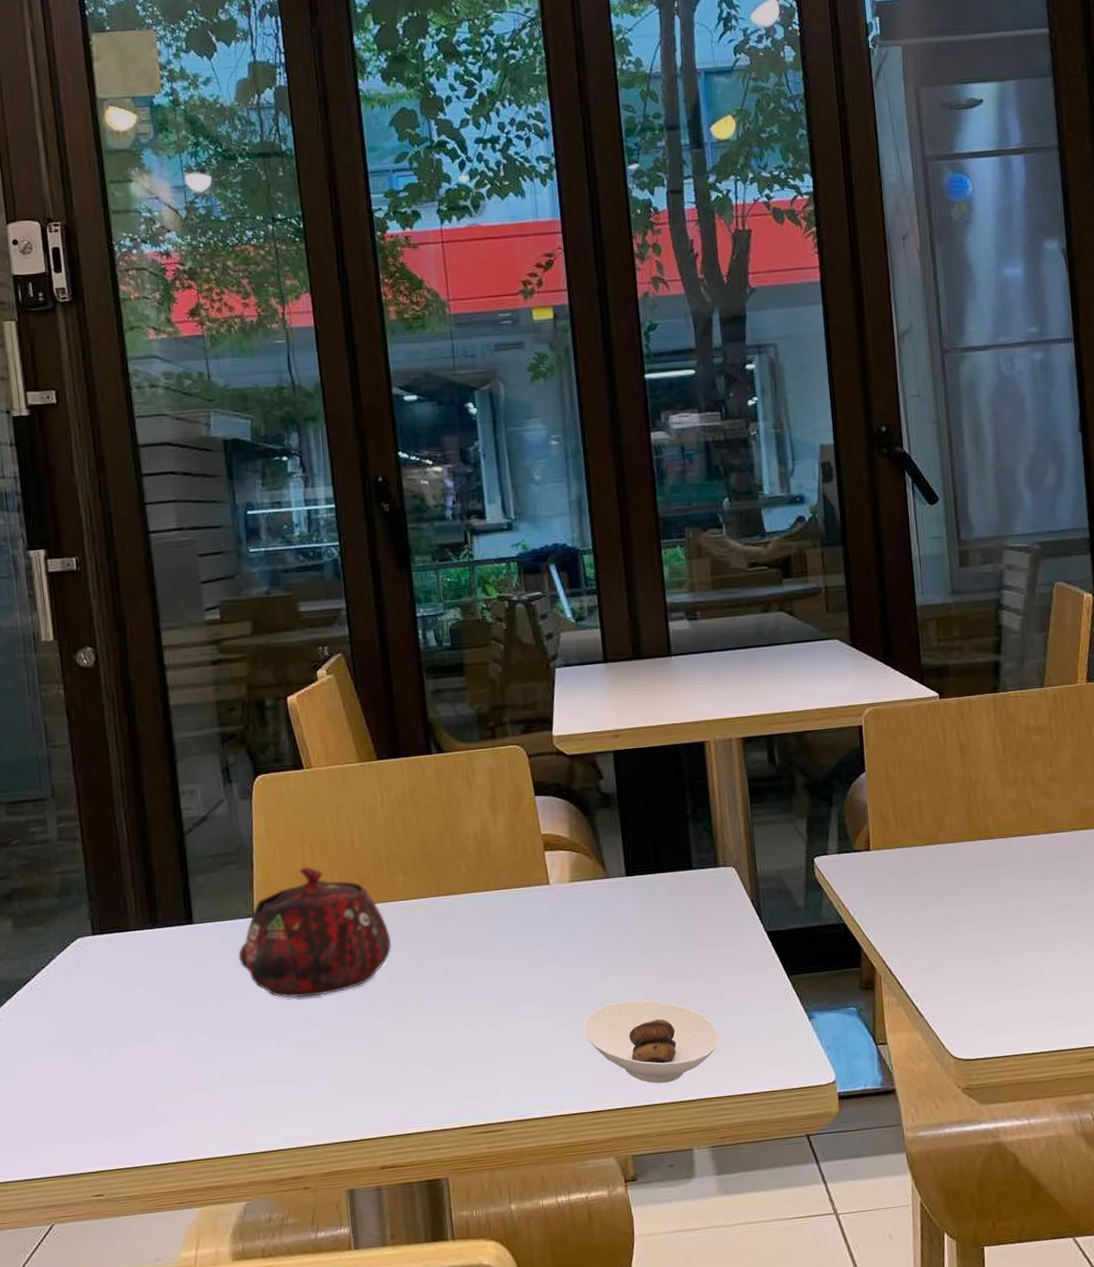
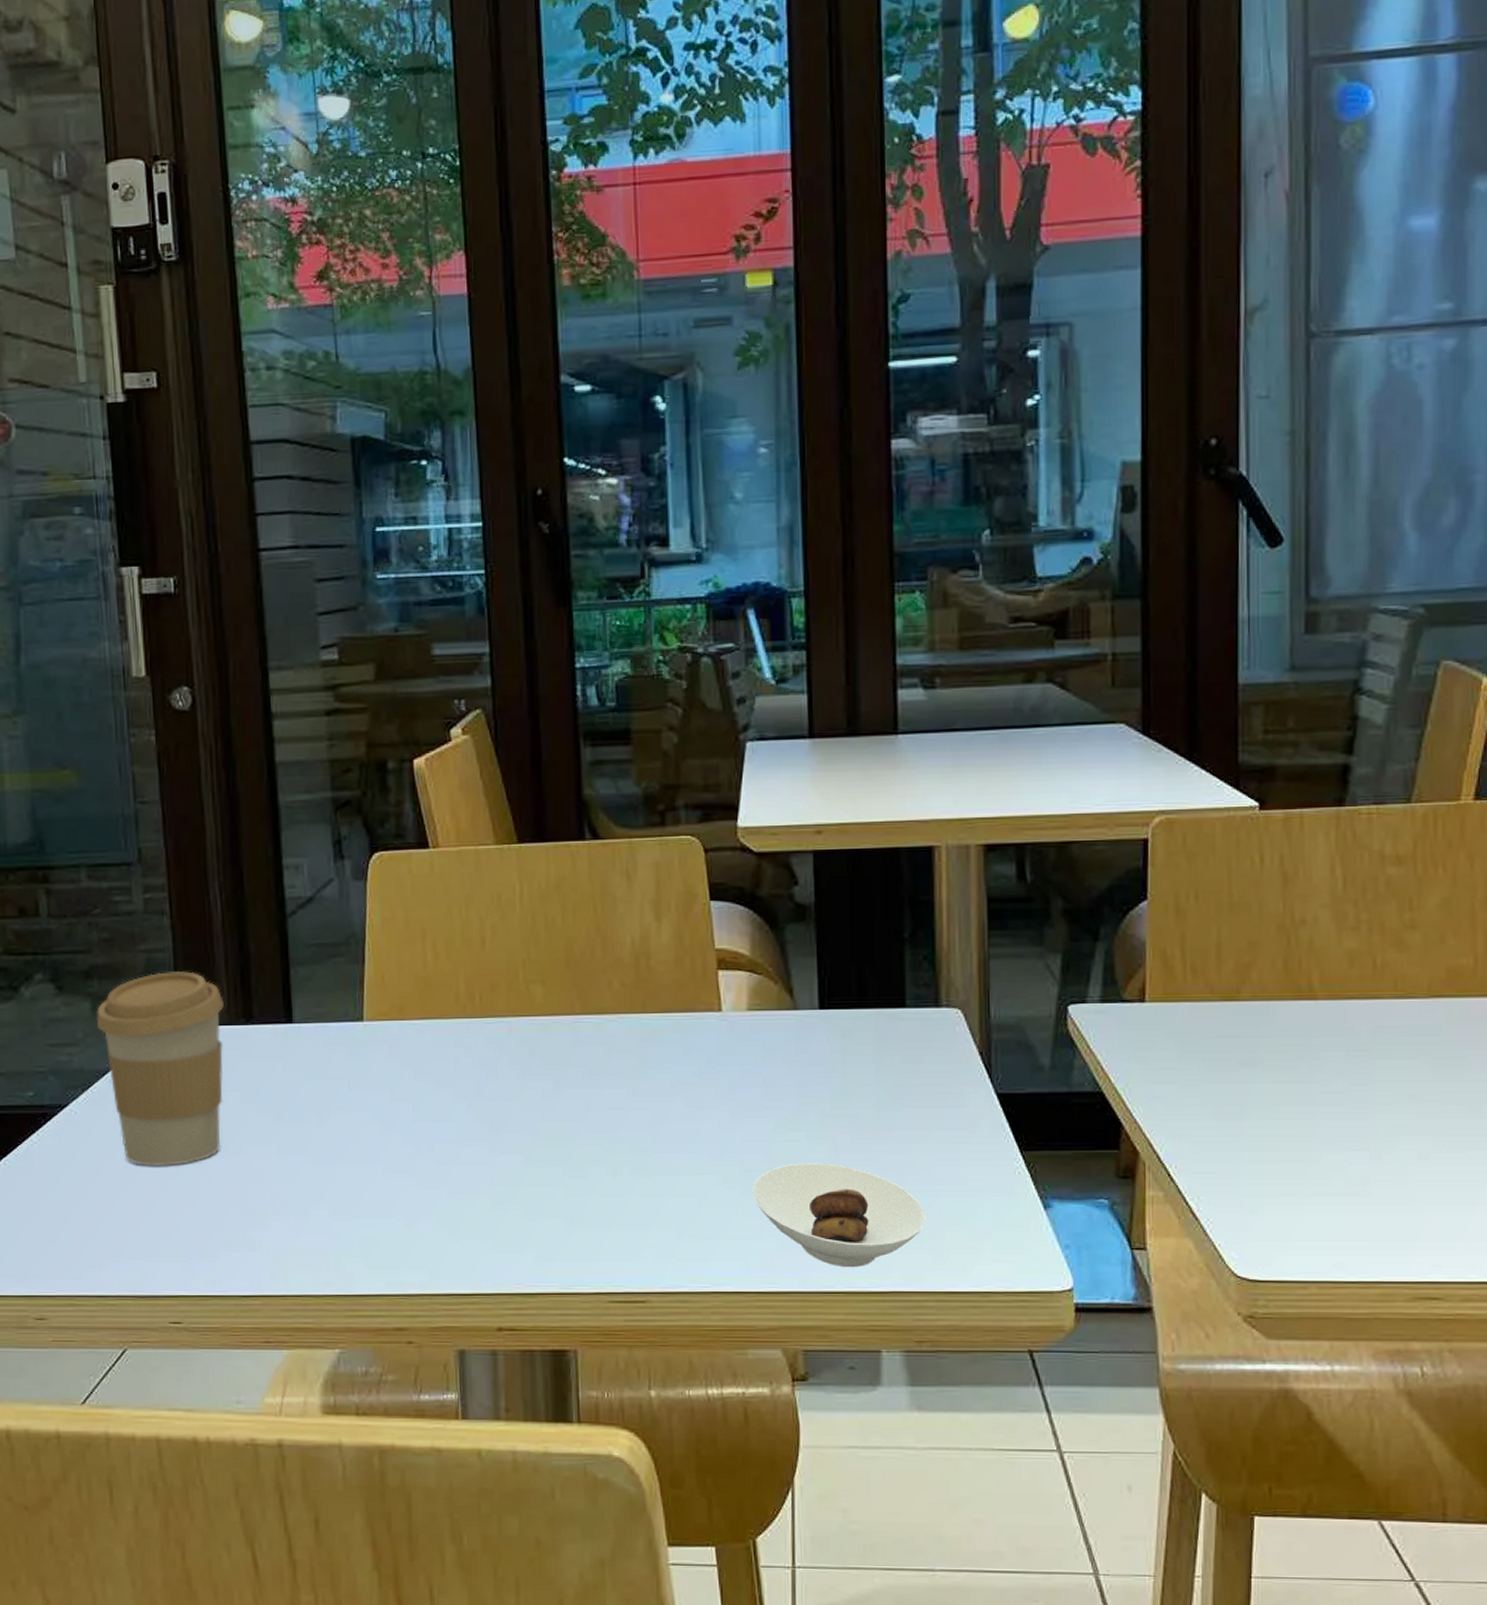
coffee cup: none [17,887,134,1060] -> present [96,971,224,1167]
teapot: present [238,867,391,999] -> none [343,966,523,1121]

